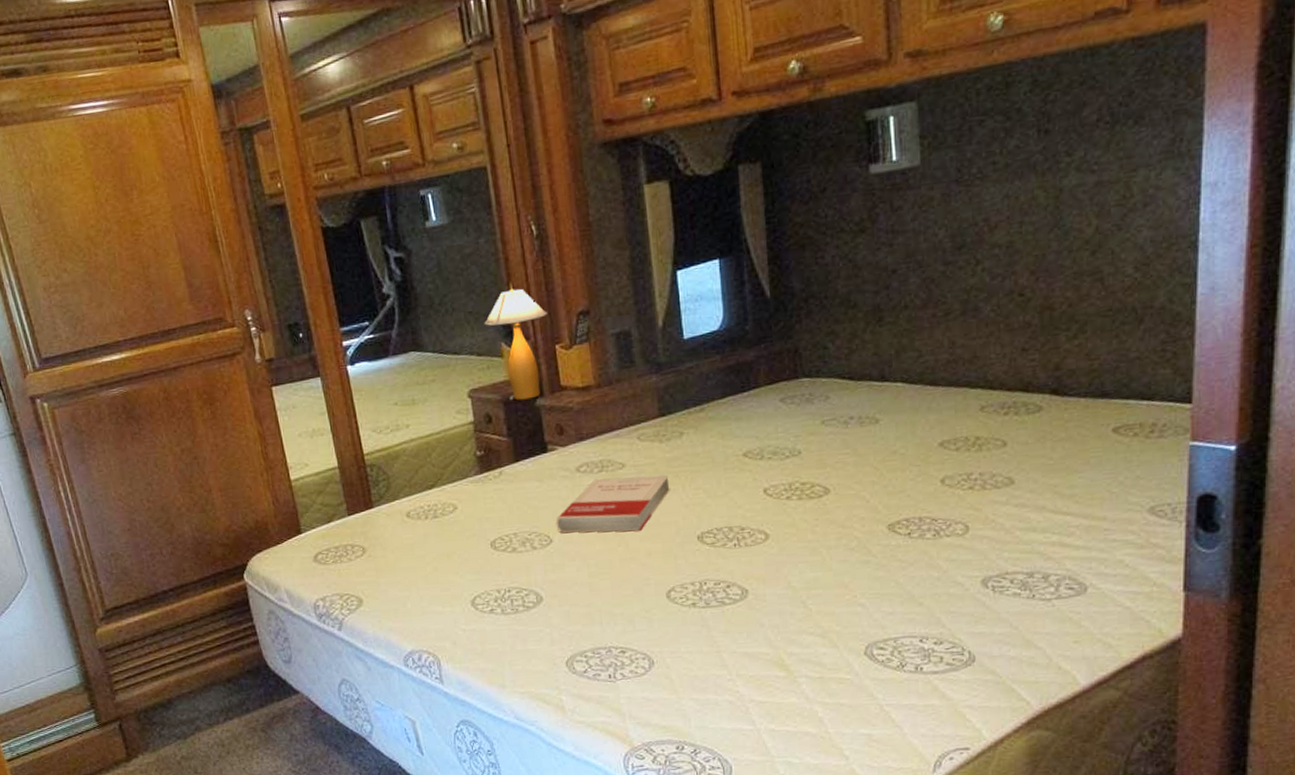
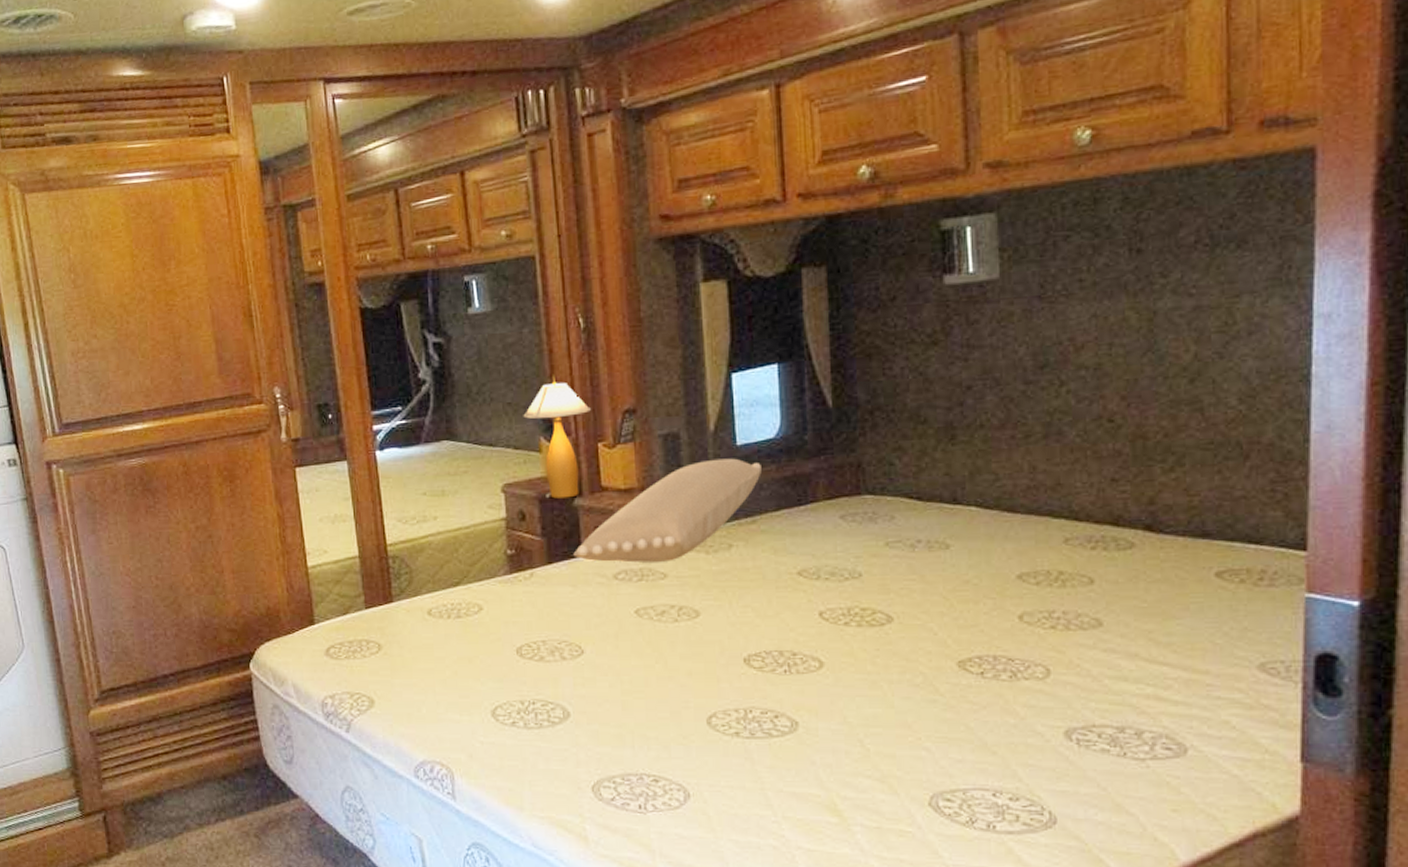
pillow: none [538,351,708,457] -> present [573,458,762,563]
book: present [555,475,670,533] -> none [588,587,716,648]

